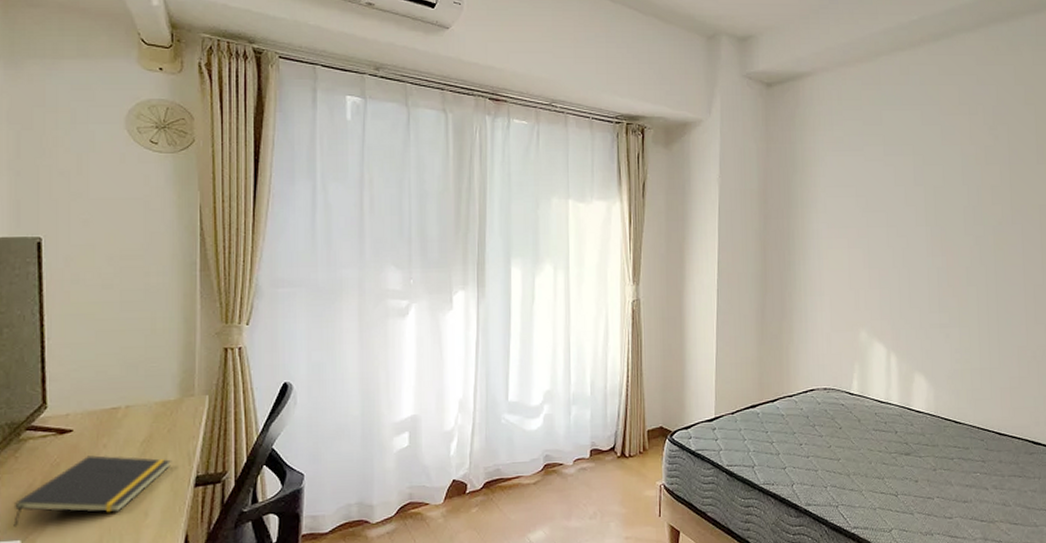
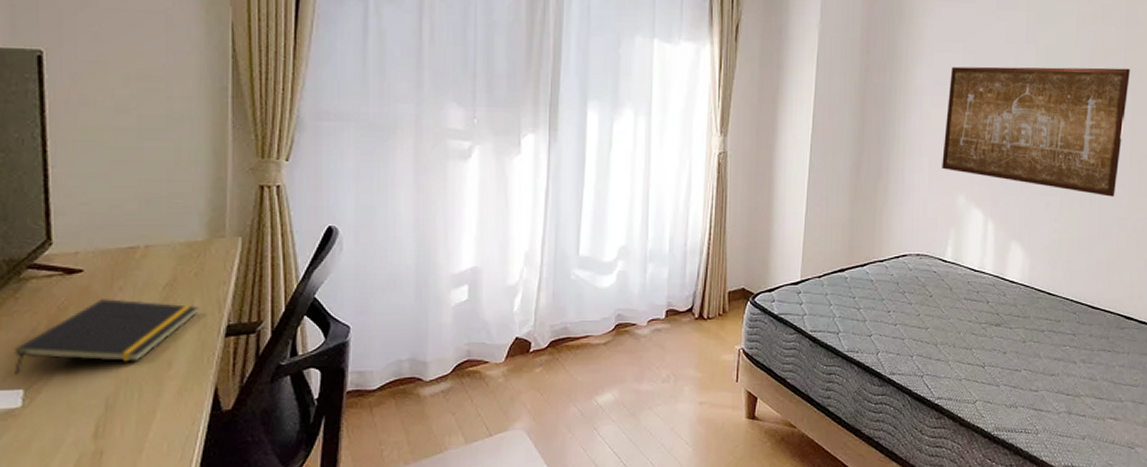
wall art: none [842,204,1018,326] -> present [942,66,1131,197]

